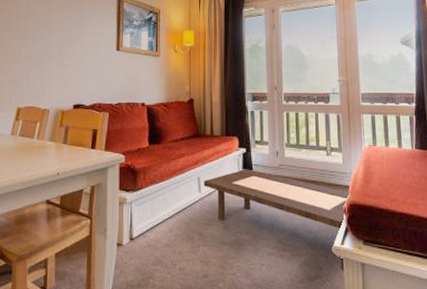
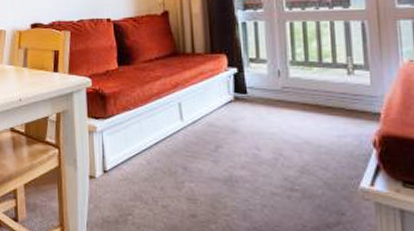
coffee table: present [203,169,351,271] -> none [185,93,383,219]

